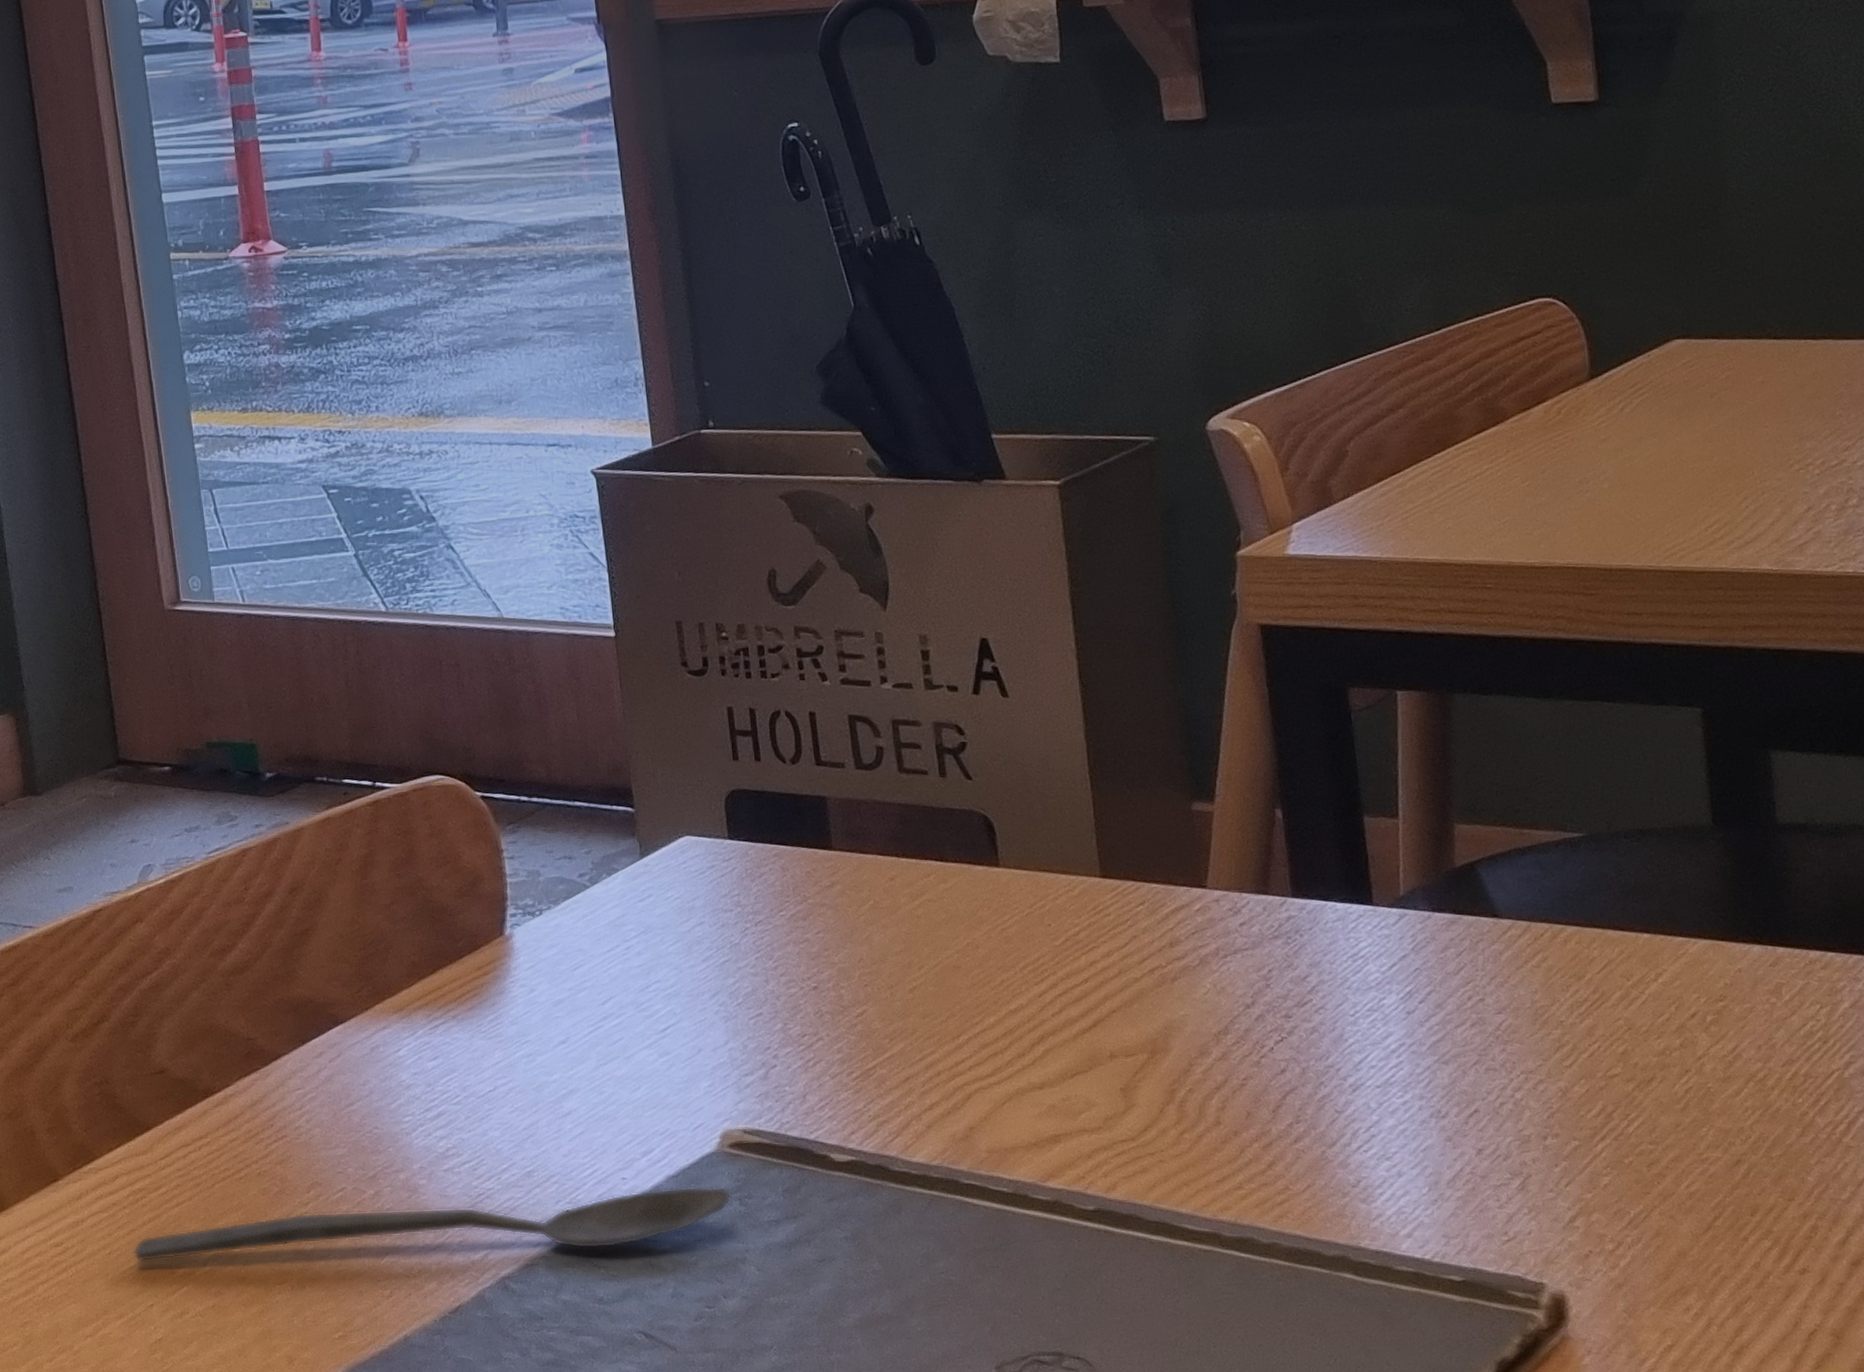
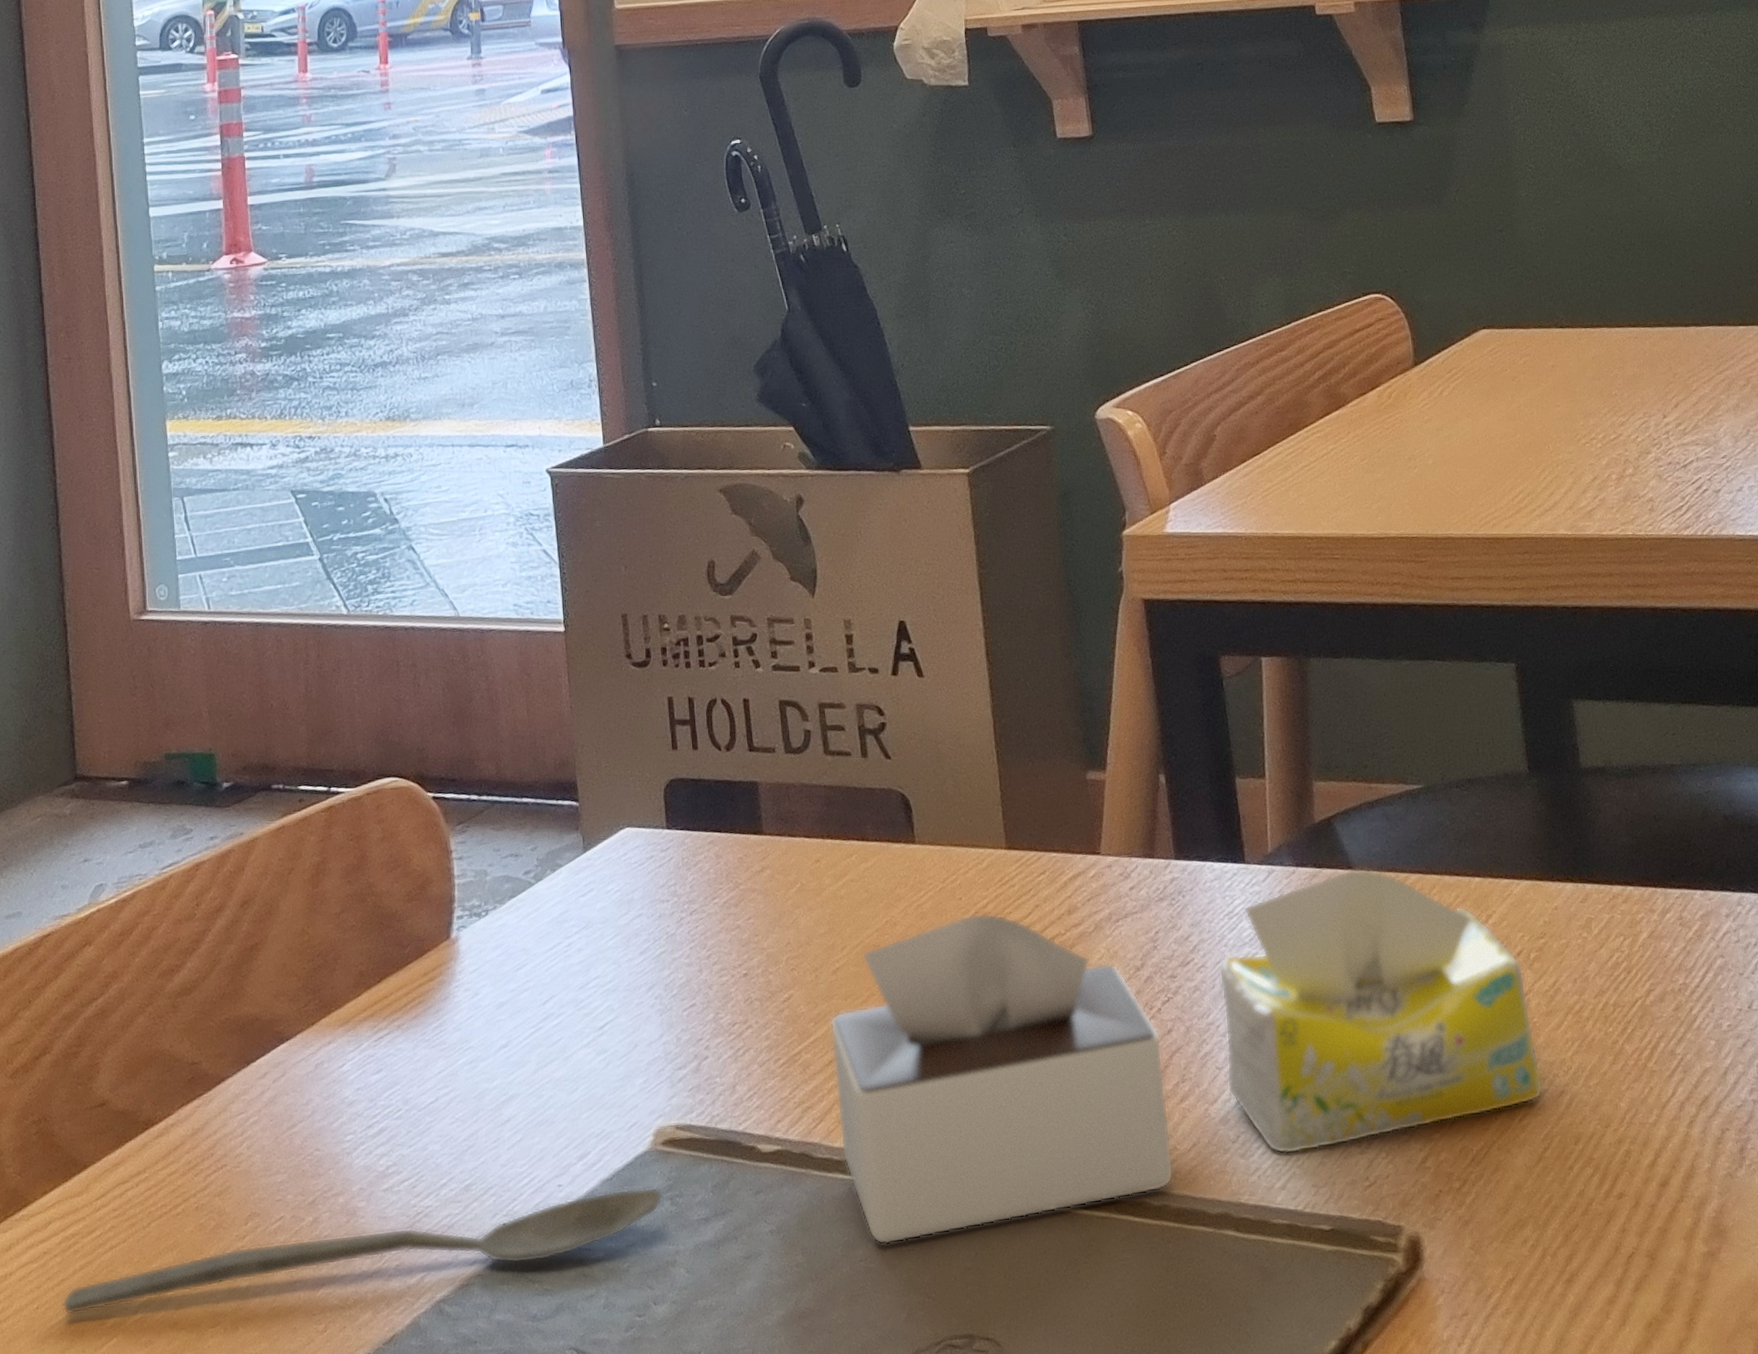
tissue box: none [907,917,1717,1259] -> present [830,868,1544,1245]

